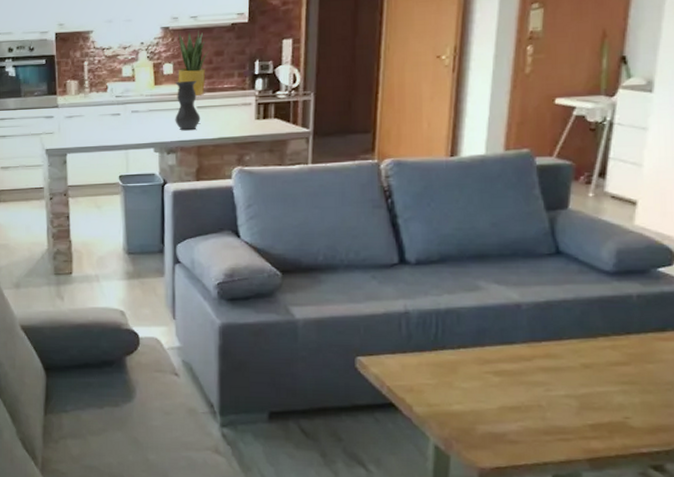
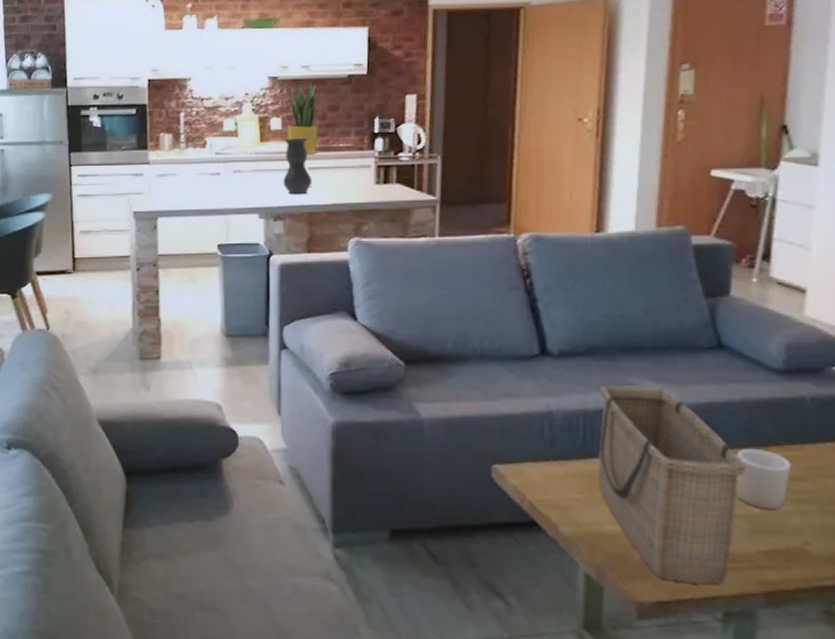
basket: none [448,288,577,452] -> present [598,385,747,584]
mug: none [567,340,617,391] -> present [735,449,792,510]

